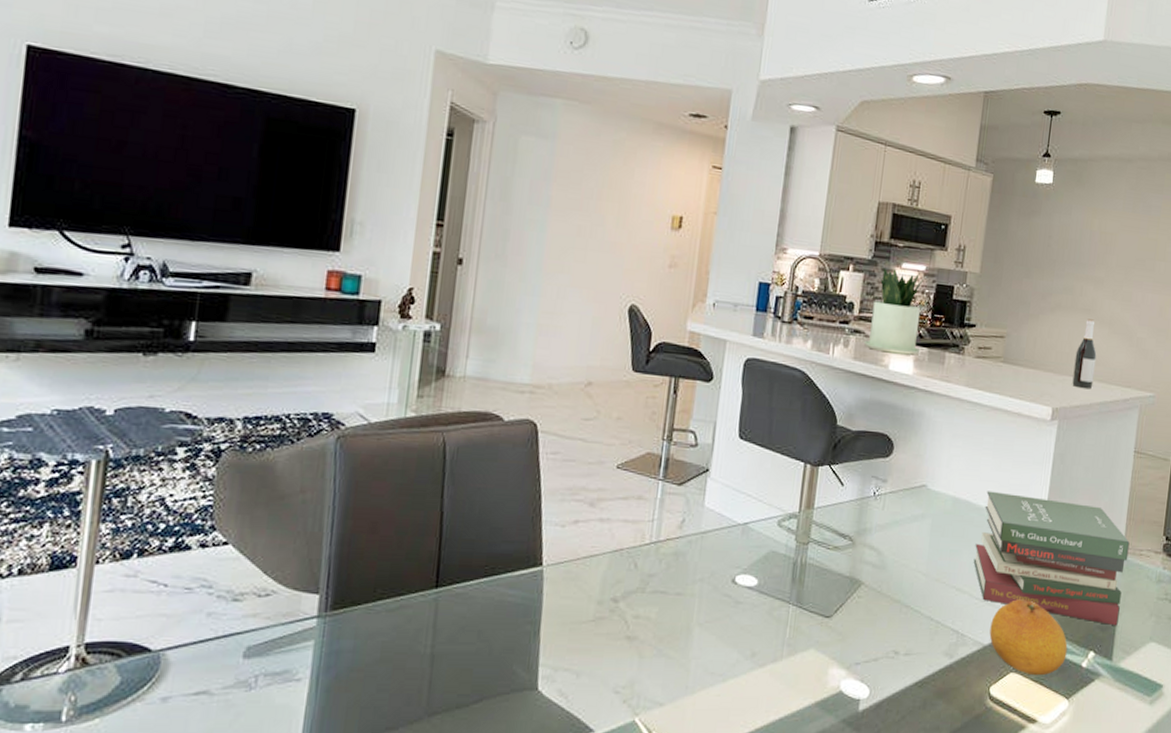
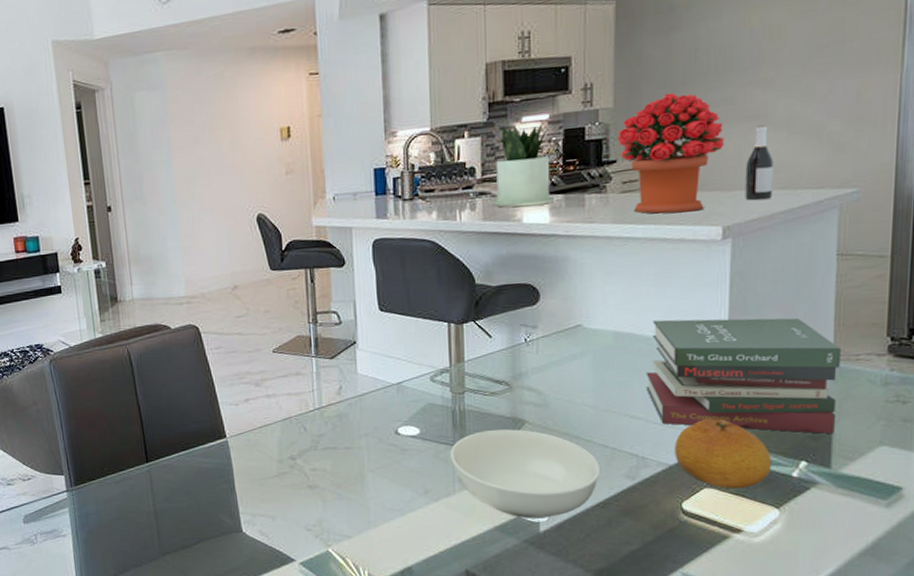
bowl: none [783,589,925,695] -> present [450,429,601,519]
bouquet: none [978,271,1063,389] -> present [616,92,725,214]

